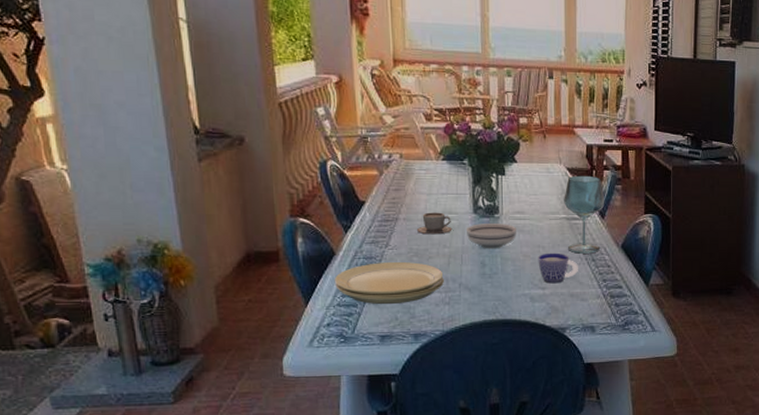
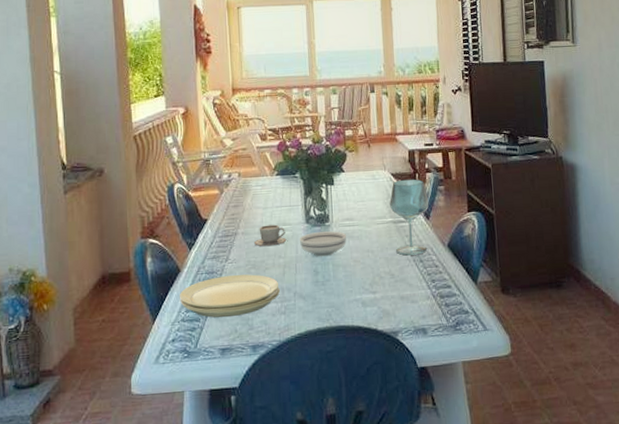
cup: present [538,253,578,284] -> none [367,256,407,287]

